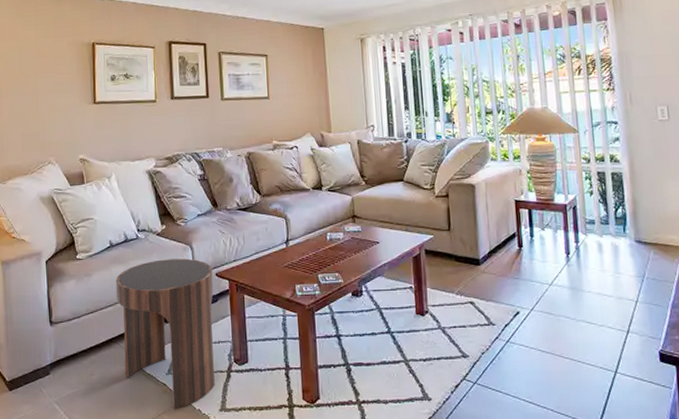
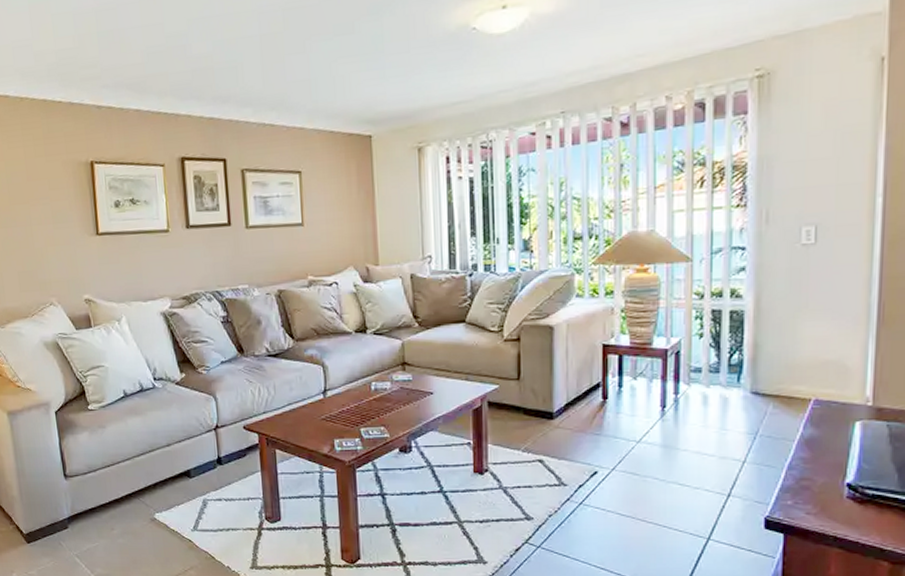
side table: present [115,258,215,409] -> none [132,410,245,565]

